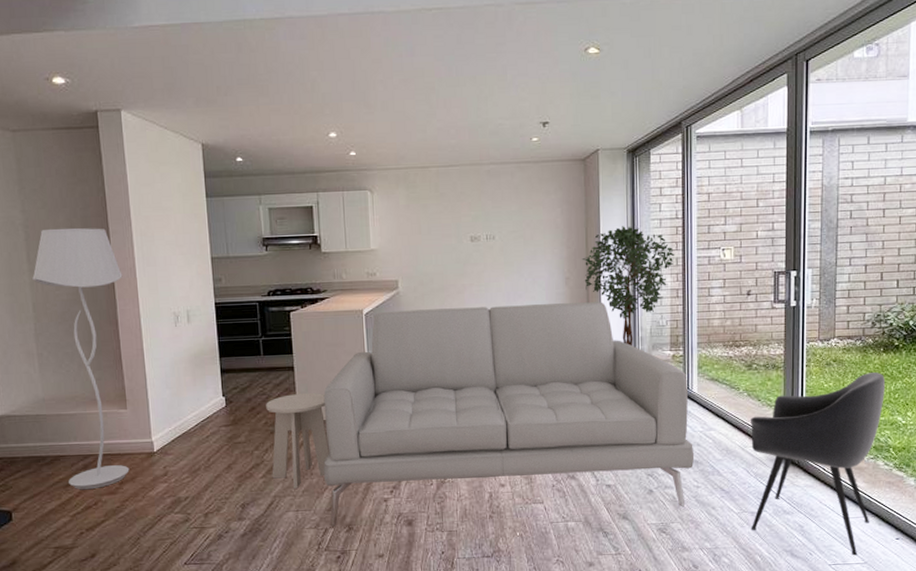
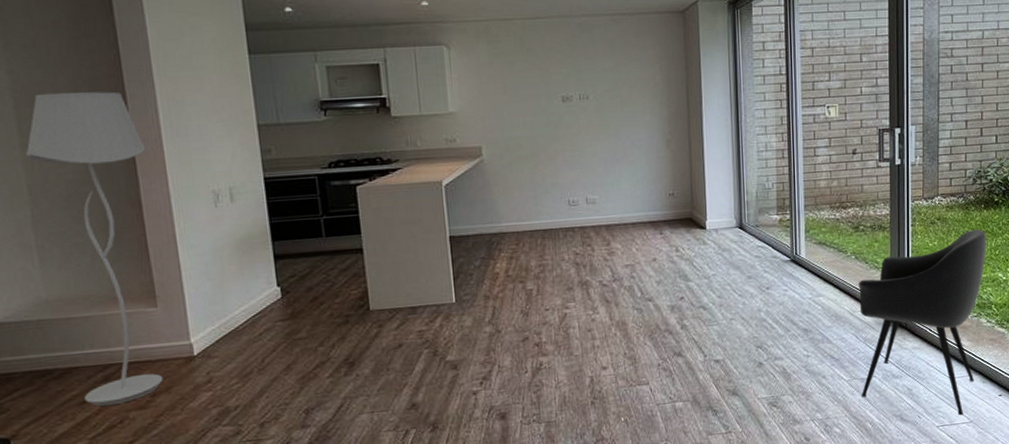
side table: present [266,392,330,489] -> none [330,277,409,387]
sofa: present [323,302,695,527] -> none [398,165,804,427]
potted tree: present [582,226,675,347] -> none [683,83,780,212]

